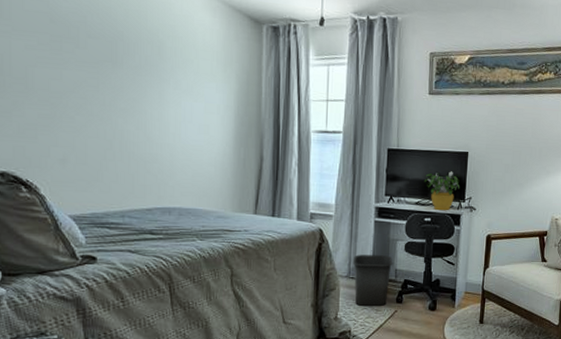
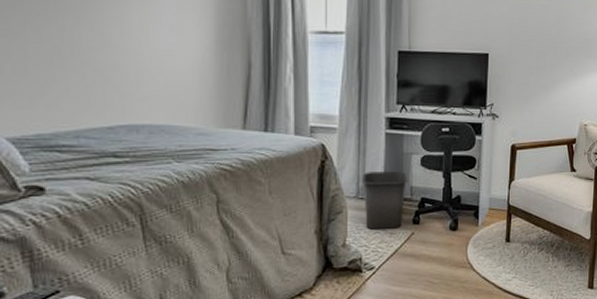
potted flower: present [424,171,461,211] -> none [440,75,481,120]

